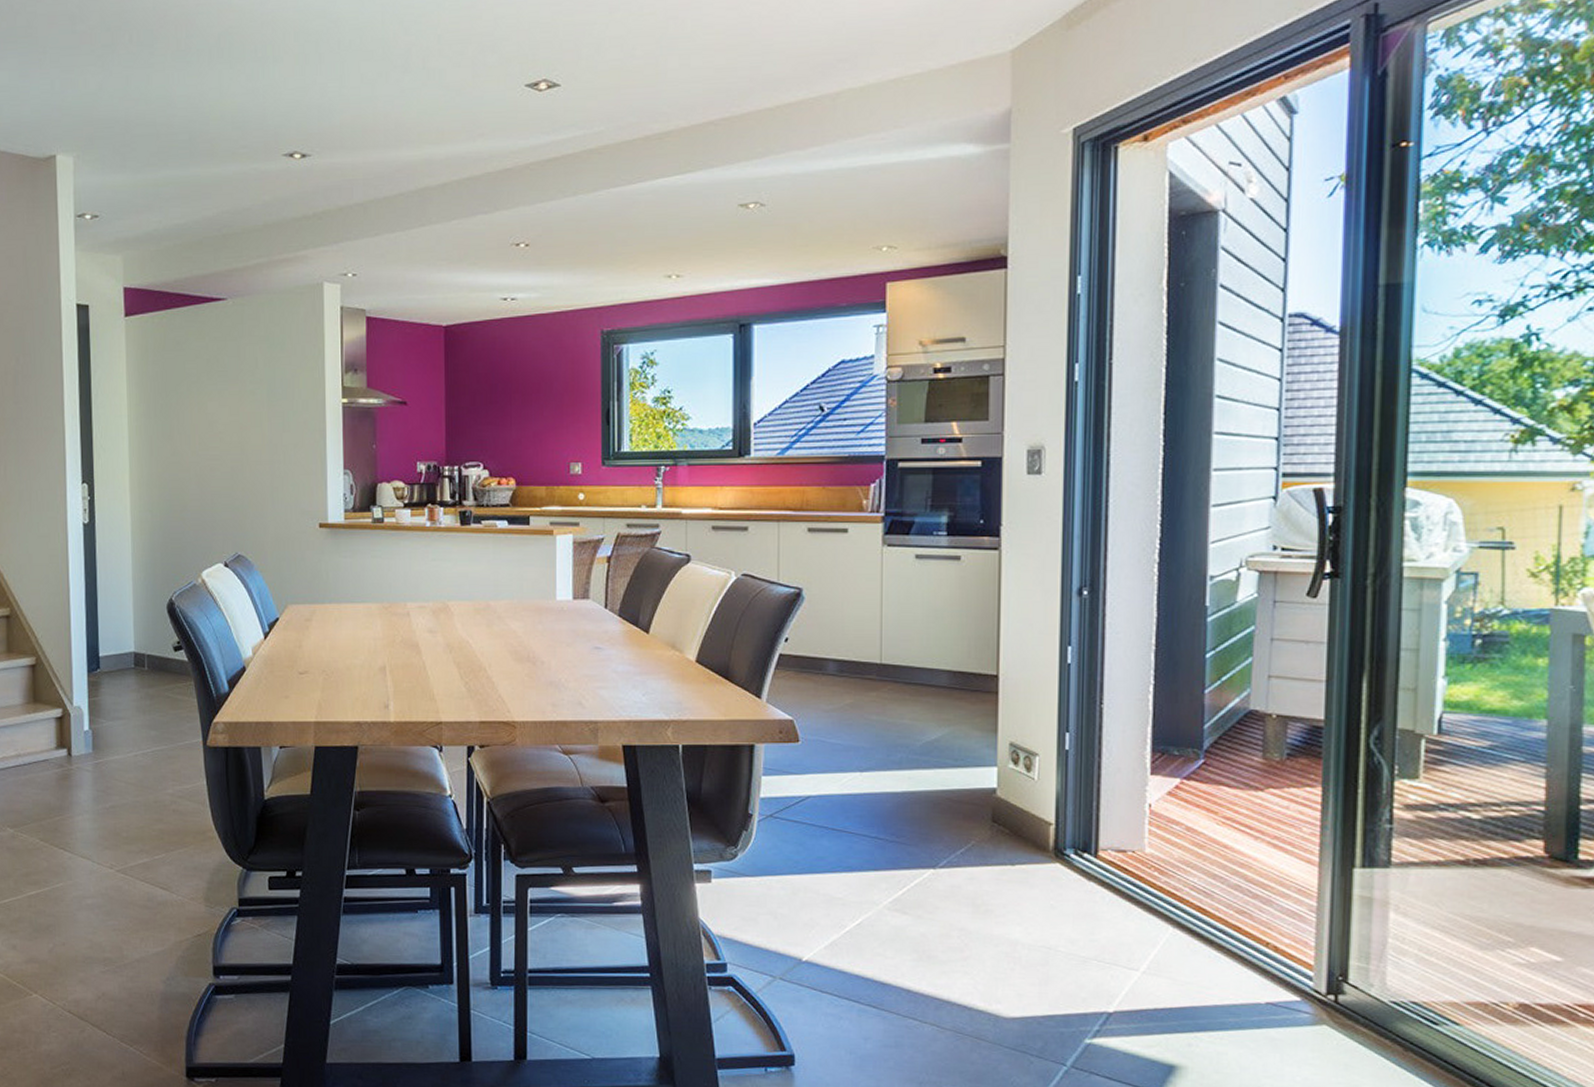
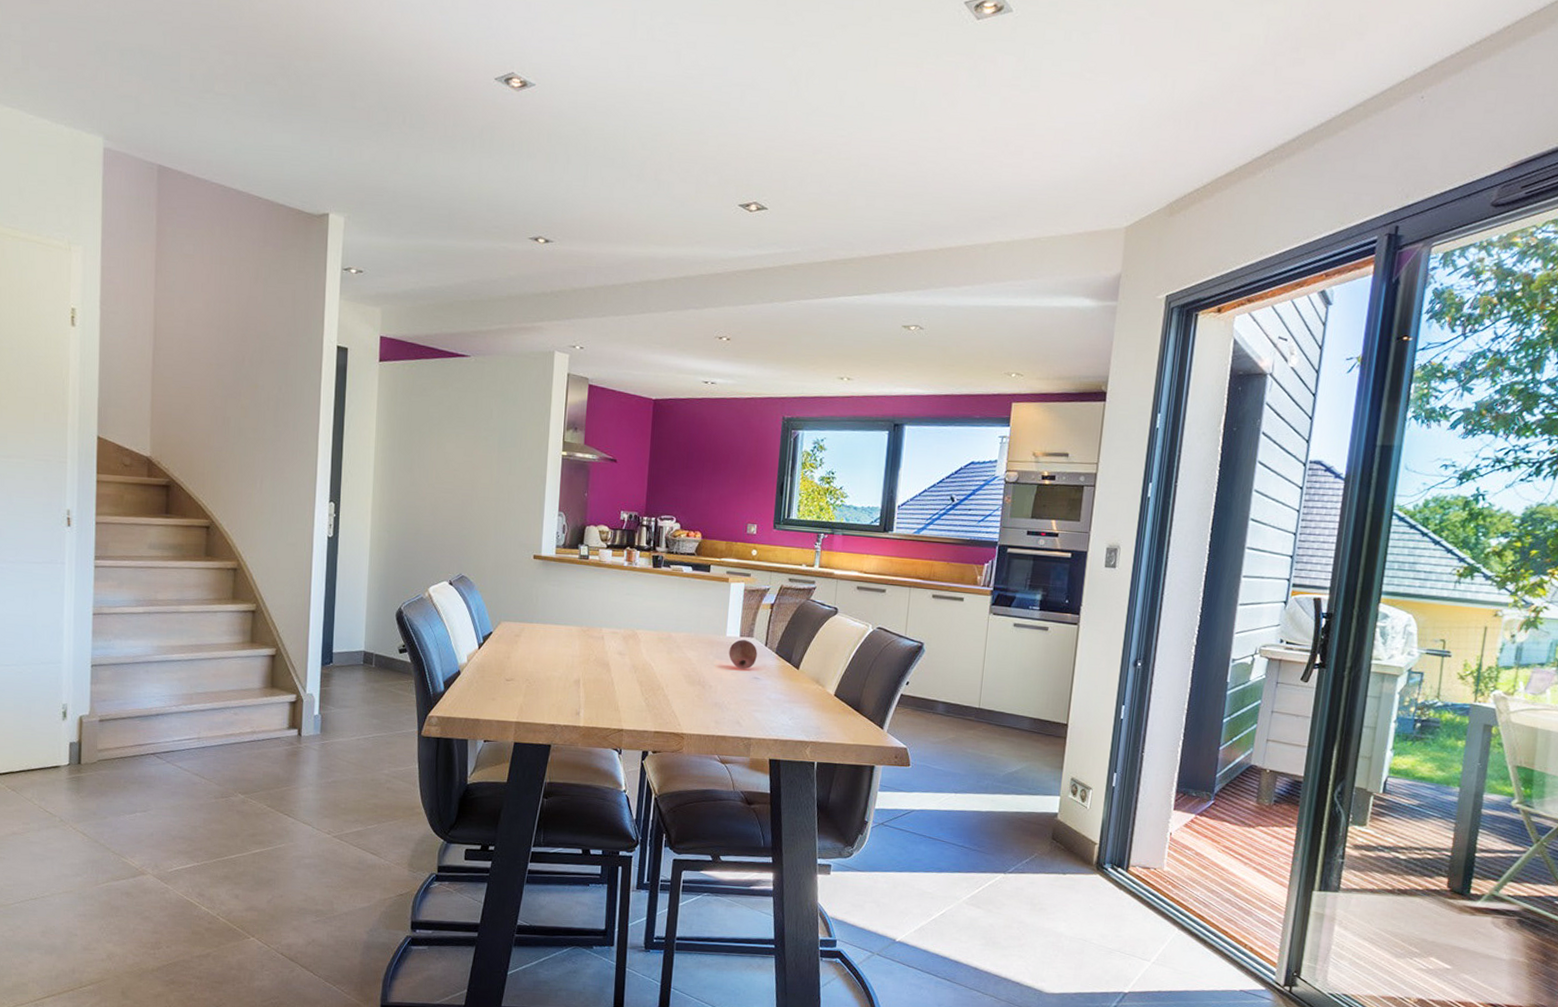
fruit: none [561,603,596,638] -> present [728,639,757,669]

